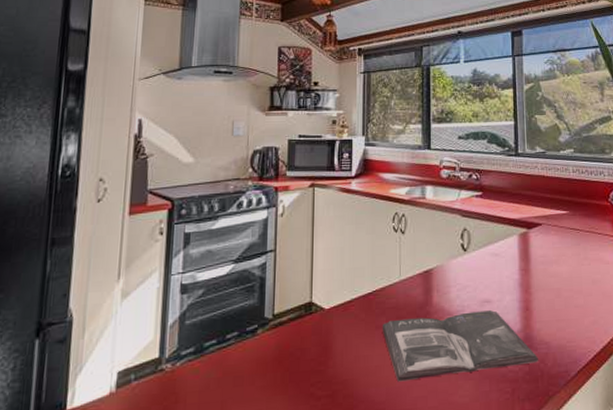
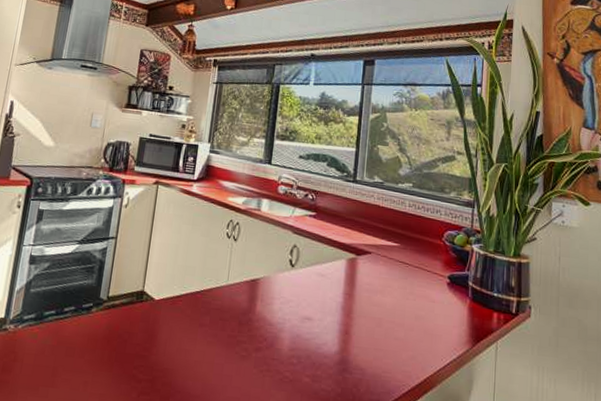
magazine: present [382,310,539,382] -> none [205,320,353,387]

